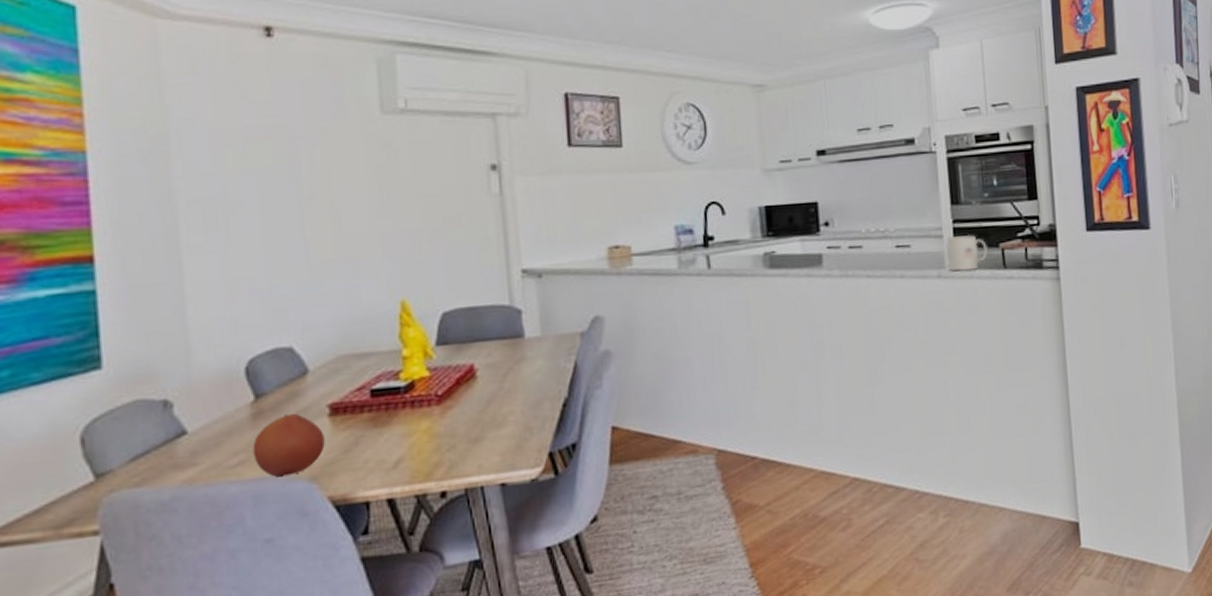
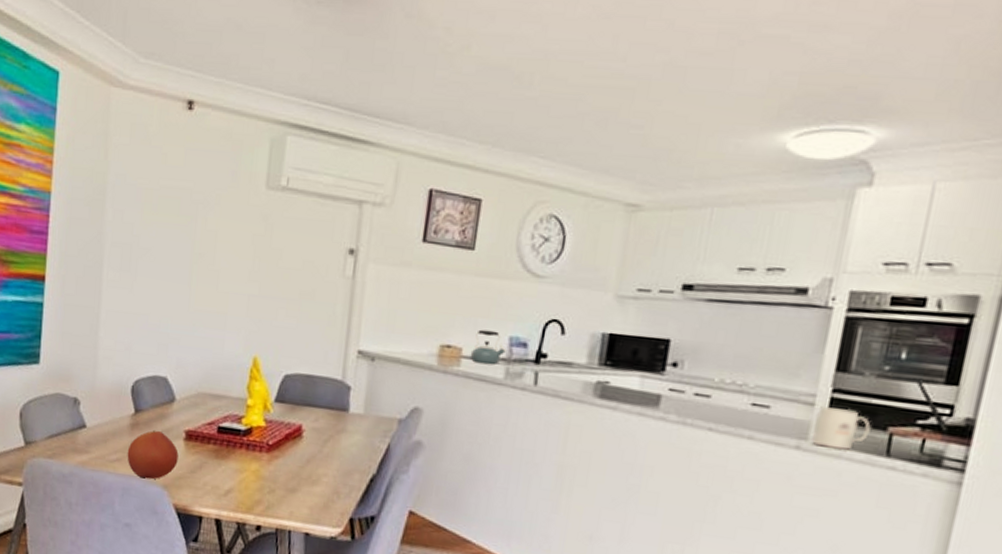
kettle: none [640,223,676,259] -> present [470,329,508,366]

